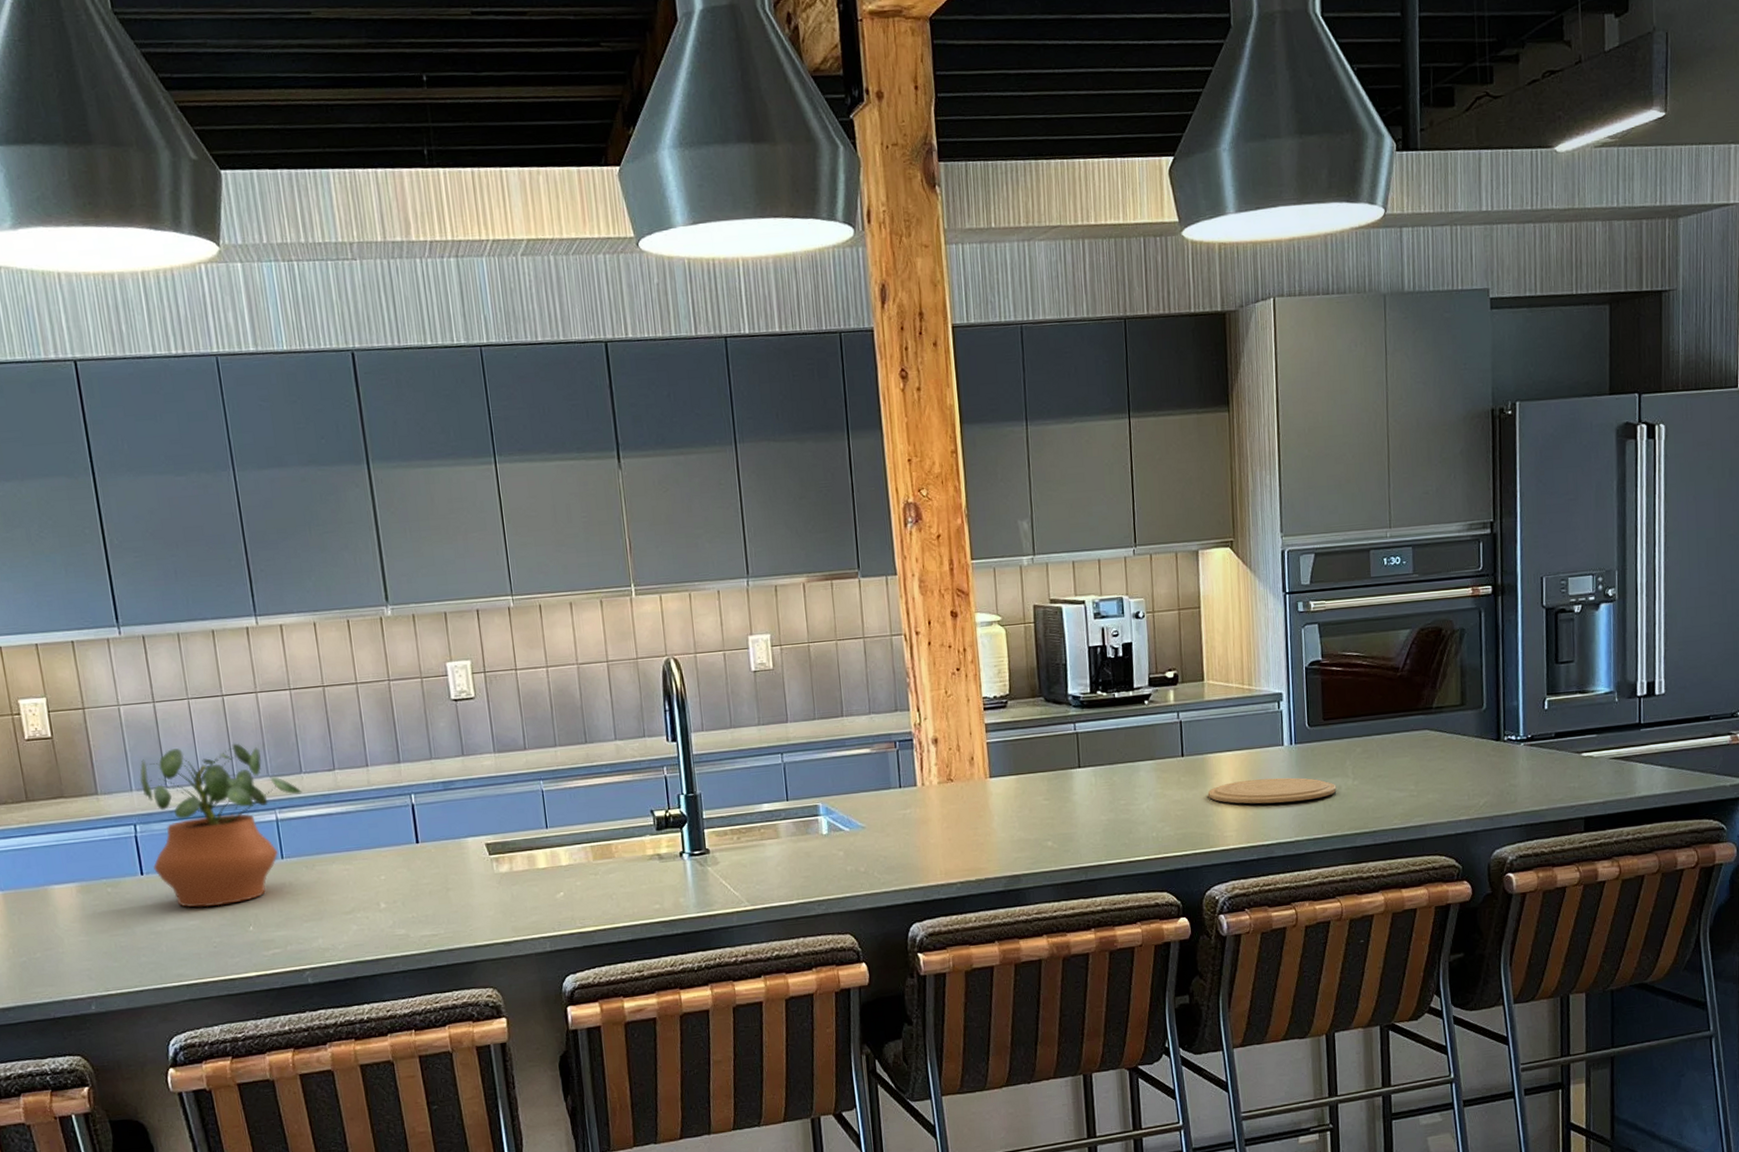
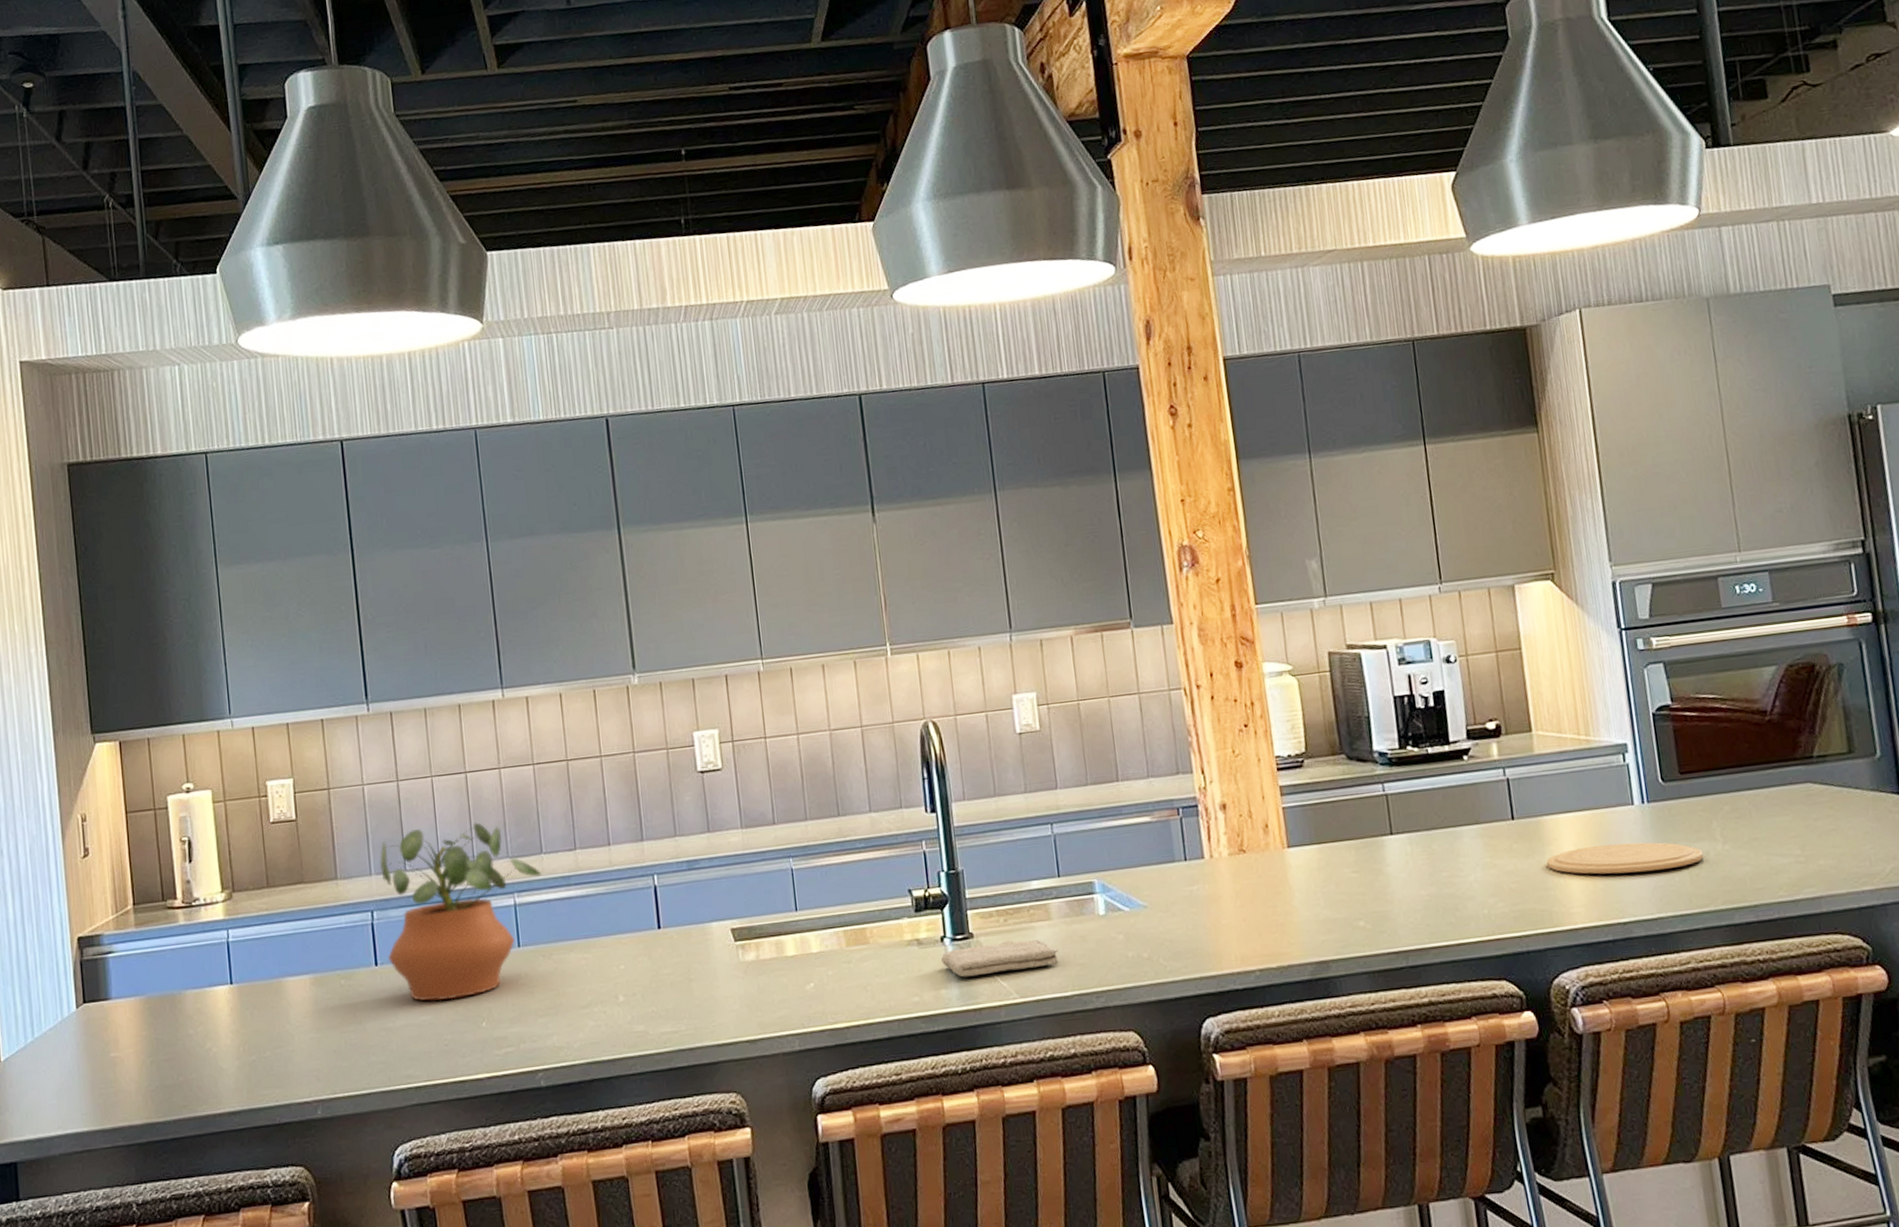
washcloth: none [680,854,786,888] -> present [941,939,1059,978]

